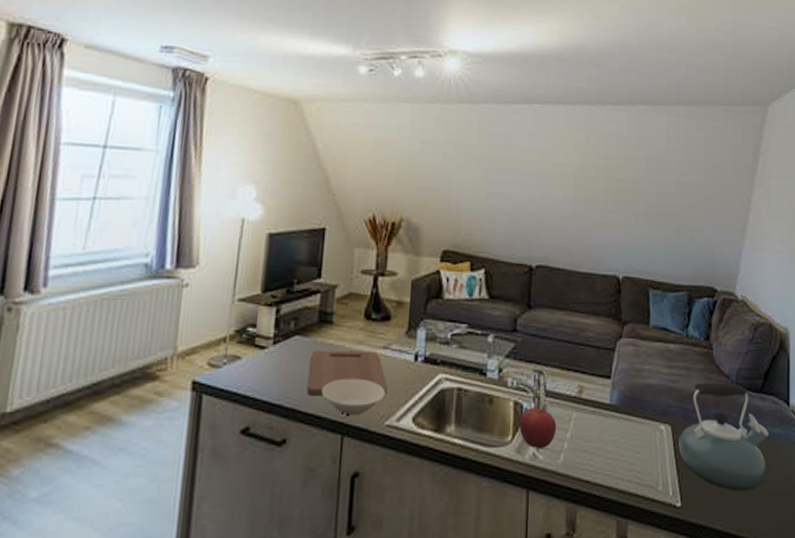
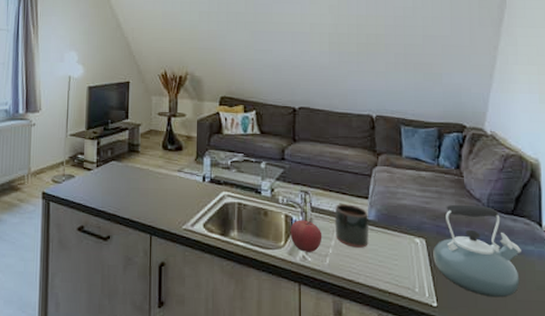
cutting board: present [306,350,388,396] -> none [123,172,183,206]
bowl: present [321,378,386,416] -> none [133,193,182,221]
mug: none [571,386,611,440] -> present [334,204,370,248]

